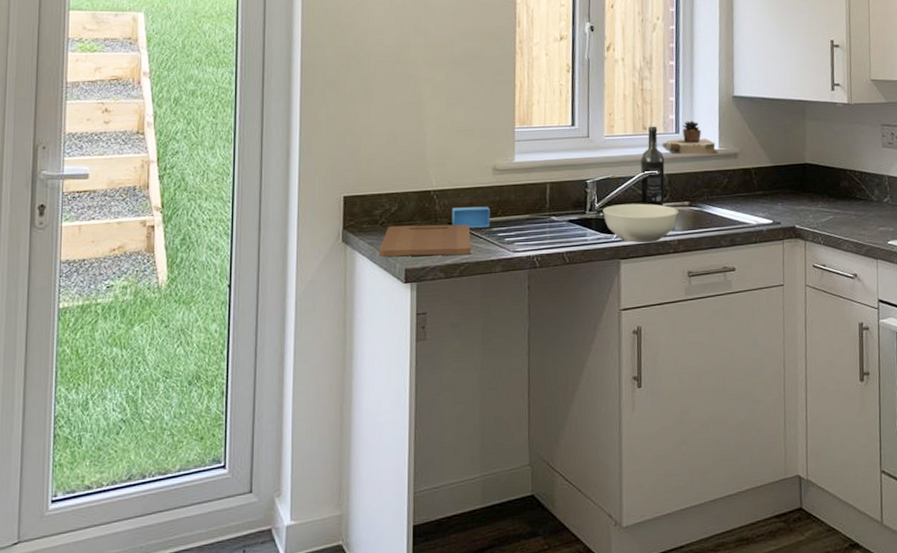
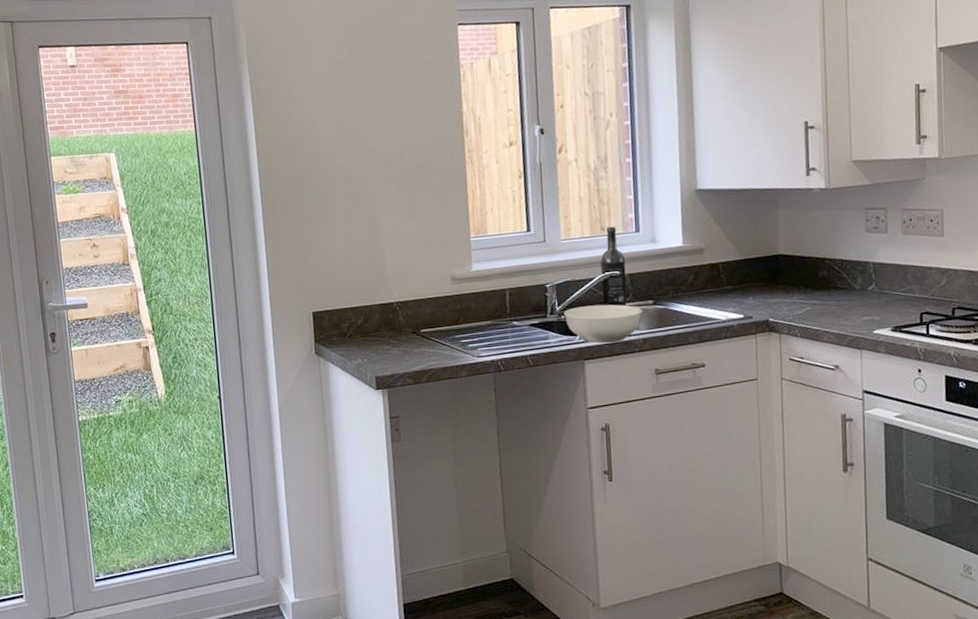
cutting board: present [379,224,471,257] -> none [350,333,437,367]
sponge: present [452,206,490,228] -> none [415,314,453,336]
succulent plant: present [662,120,718,155] -> none [622,218,682,254]

